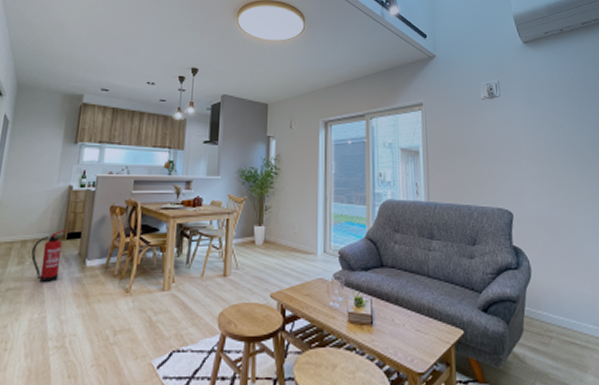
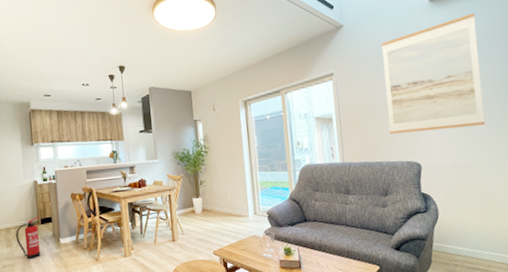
wall art: none [474,60,581,177] -> present [381,14,485,135]

